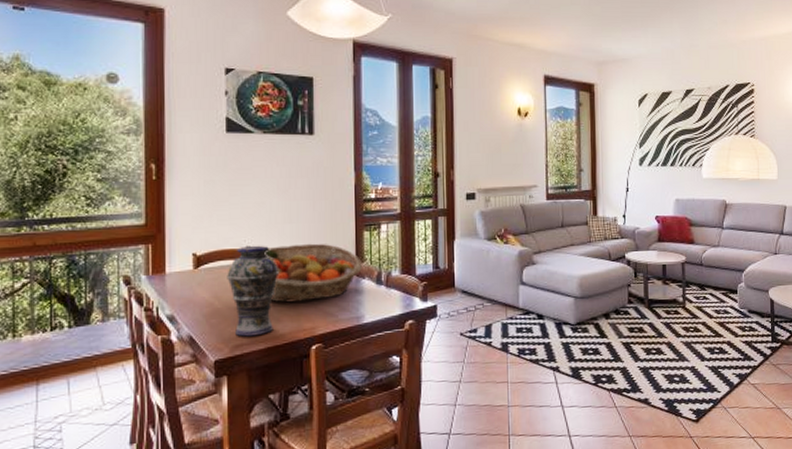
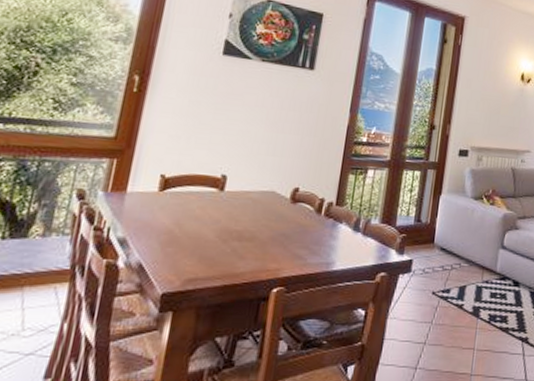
vase: present [227,245,280,337] -> none [191,173,253,272]
fruit basket: present [264,243,362,303] -> none [237,178,342,241]

